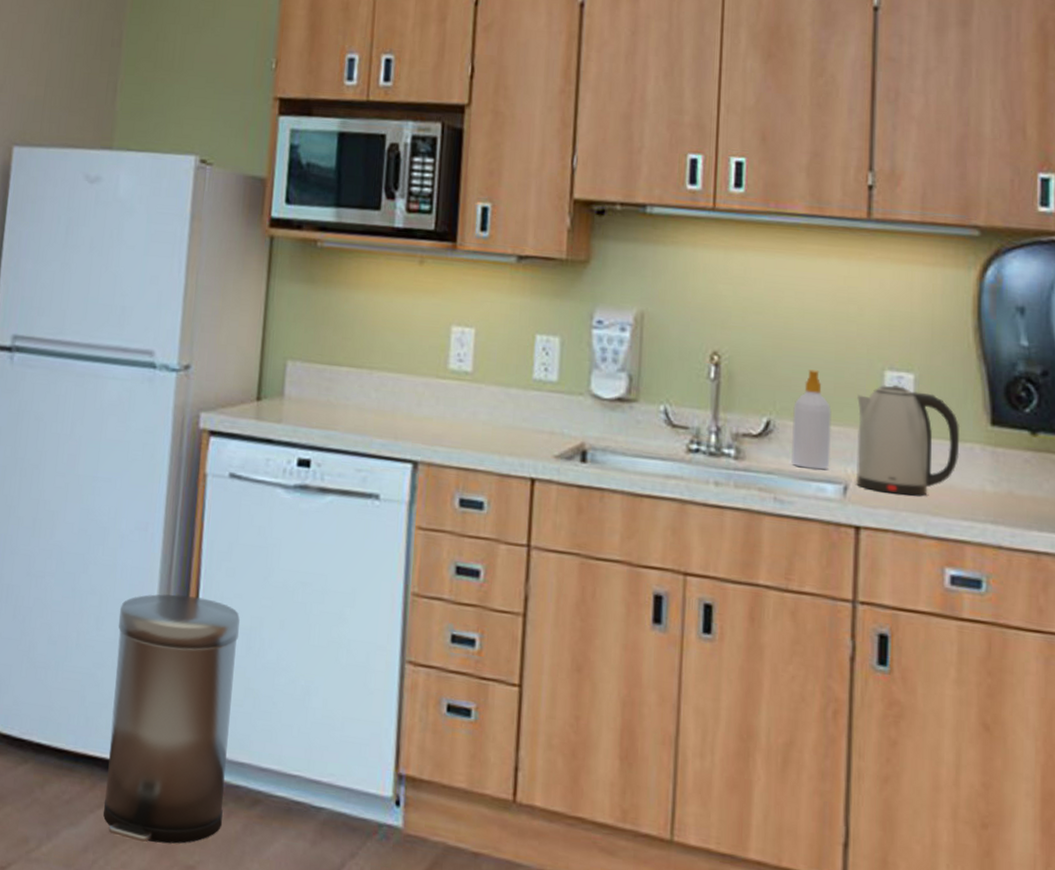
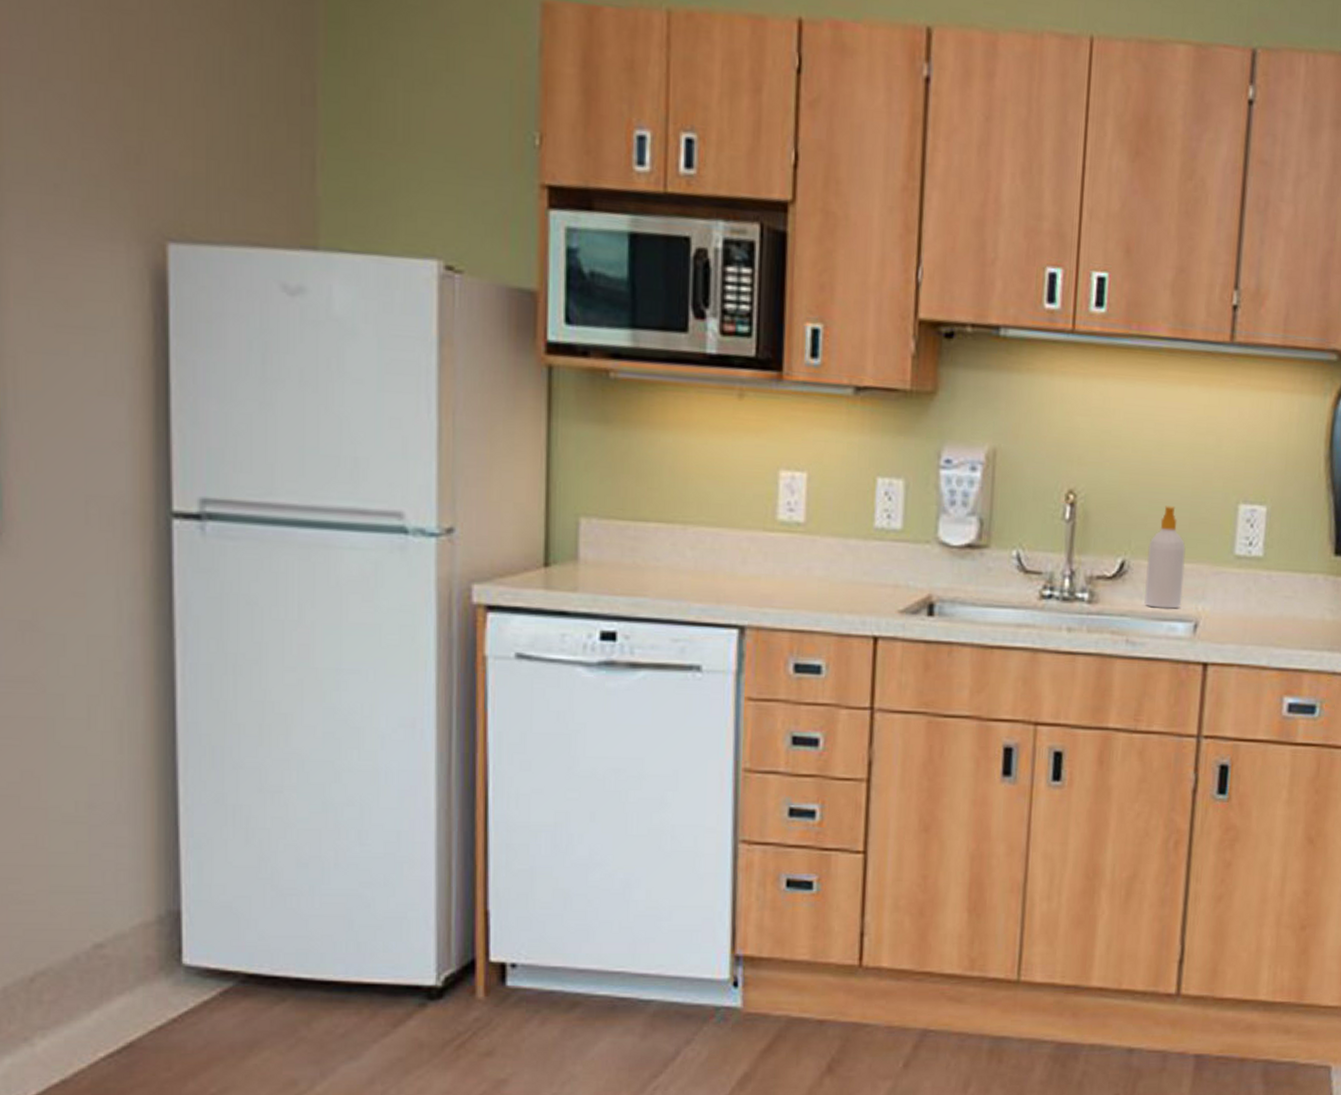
pedal bin: present [103,594,240,844] -> none [387,796,542,1064]
kettle: present [856,384,960,496] -> none [1206,518,1307,629]

